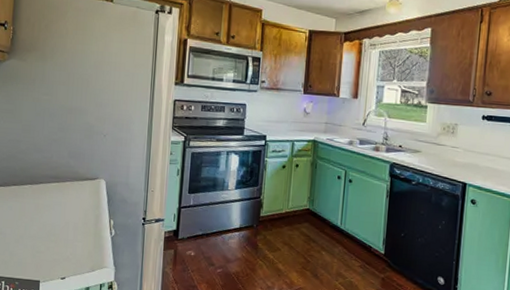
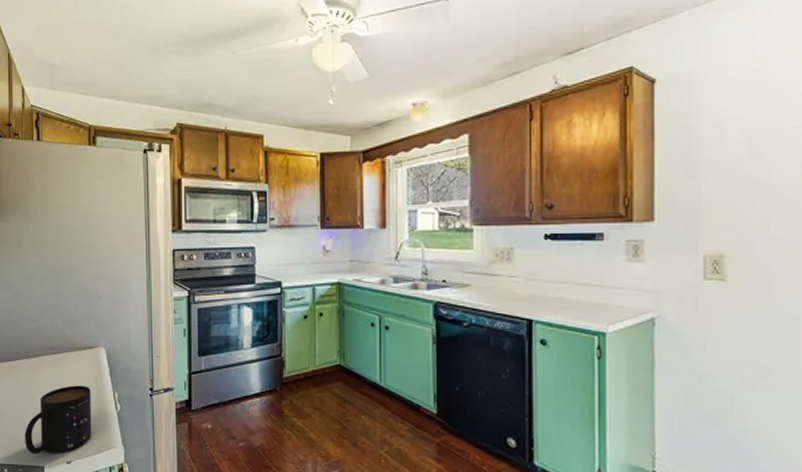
mug: none [23,211,89,270] -> present [25,385,92,455]

